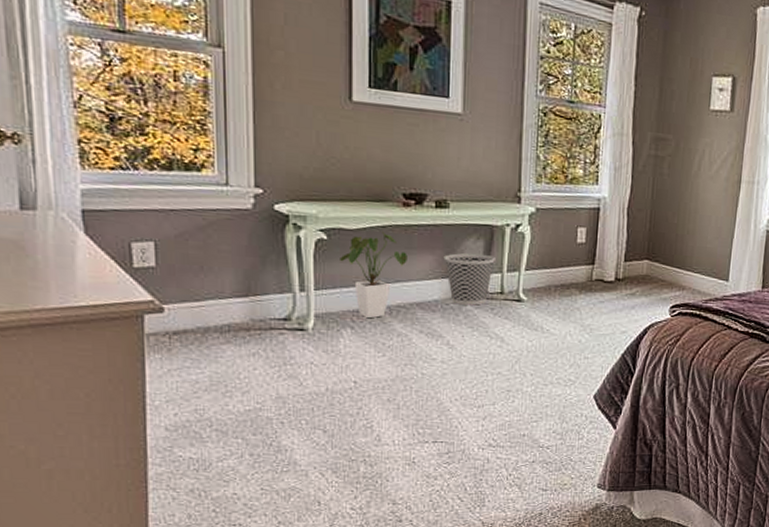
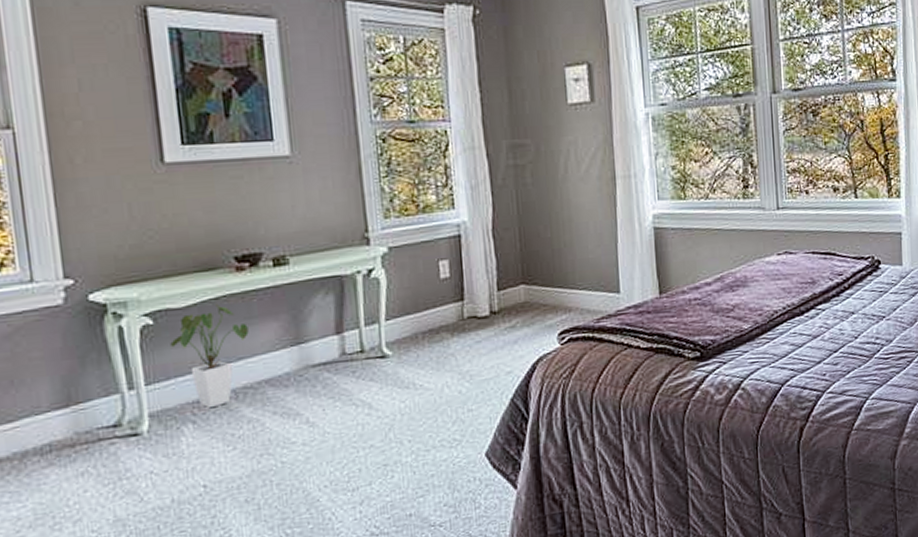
wastebasket: present [443,253,495,306] -> none [290,310,350,374]

